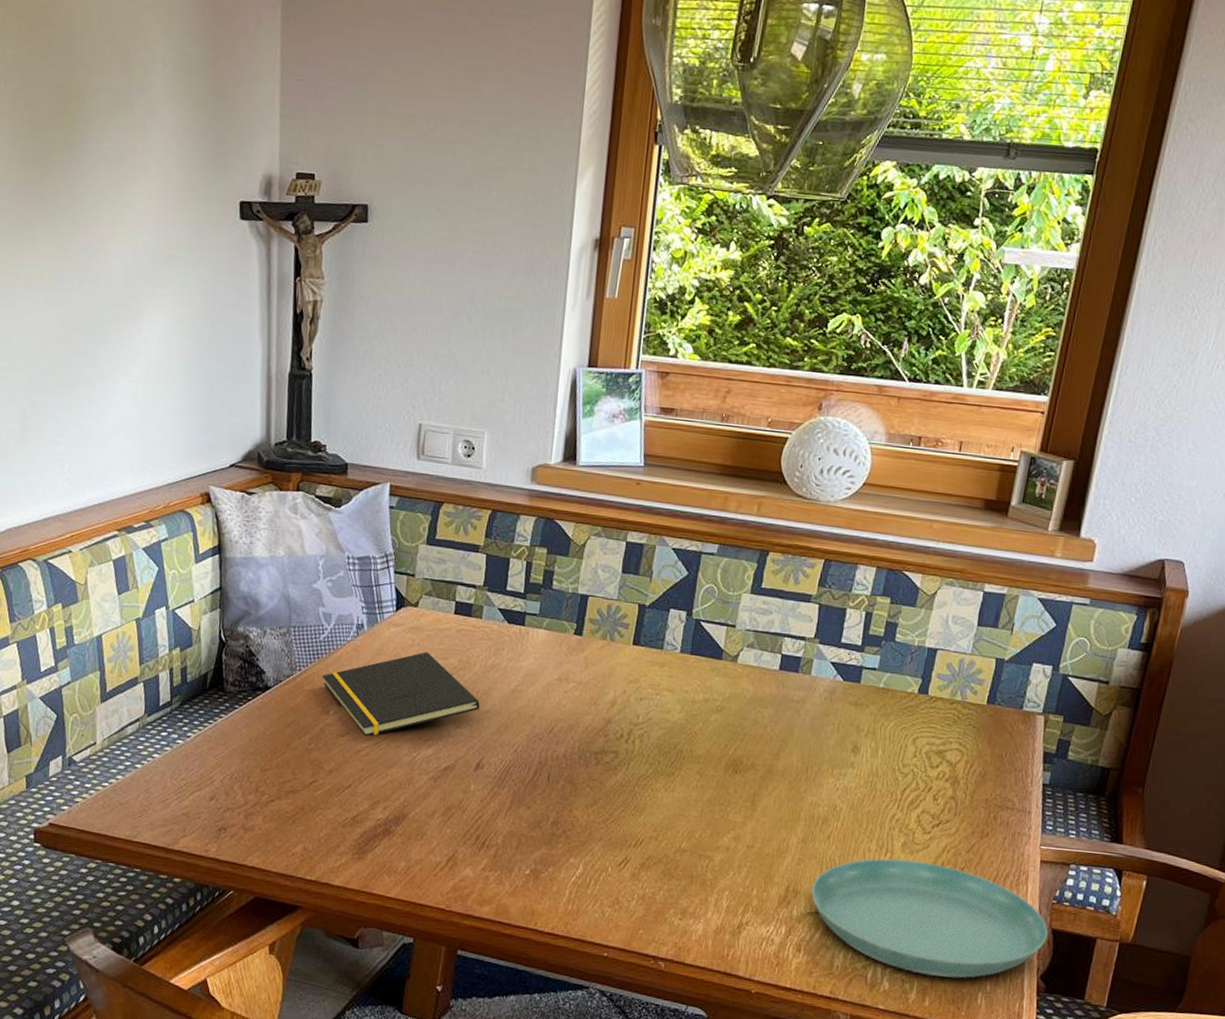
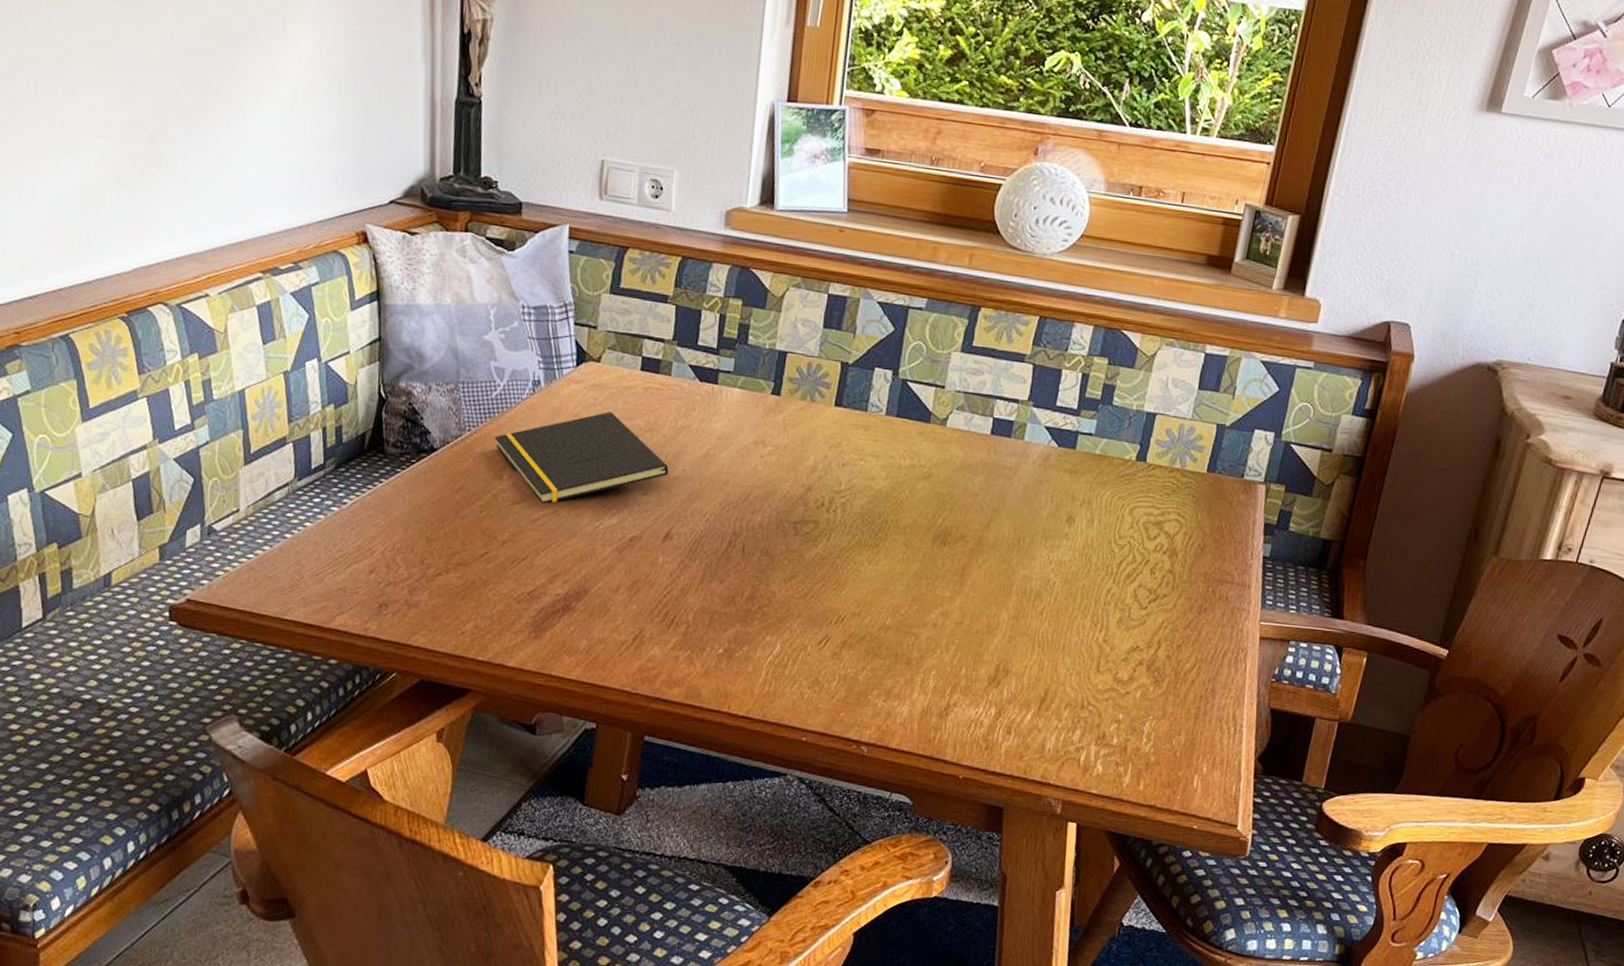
saucer: present [811,858,1048,978] -> none [1022,635,1267,761]

